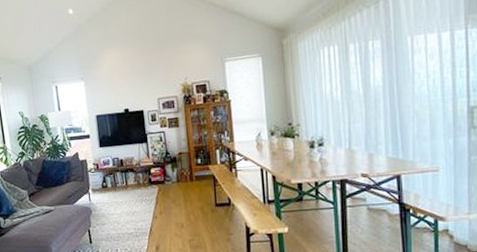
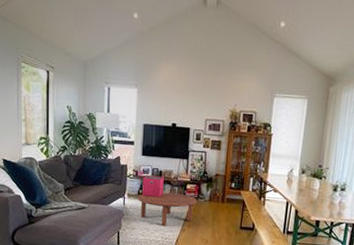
coffee table: none [102,179,164,217] -> present [138,192,197,227]
storage bin: none [105,165,128,188] -> present [142,175,164,197]

